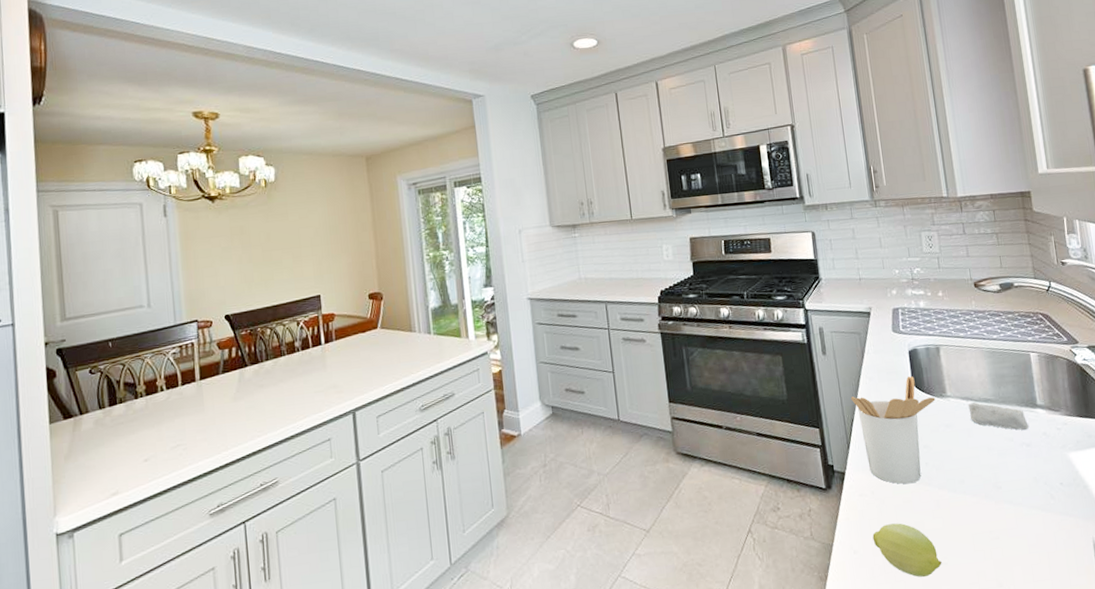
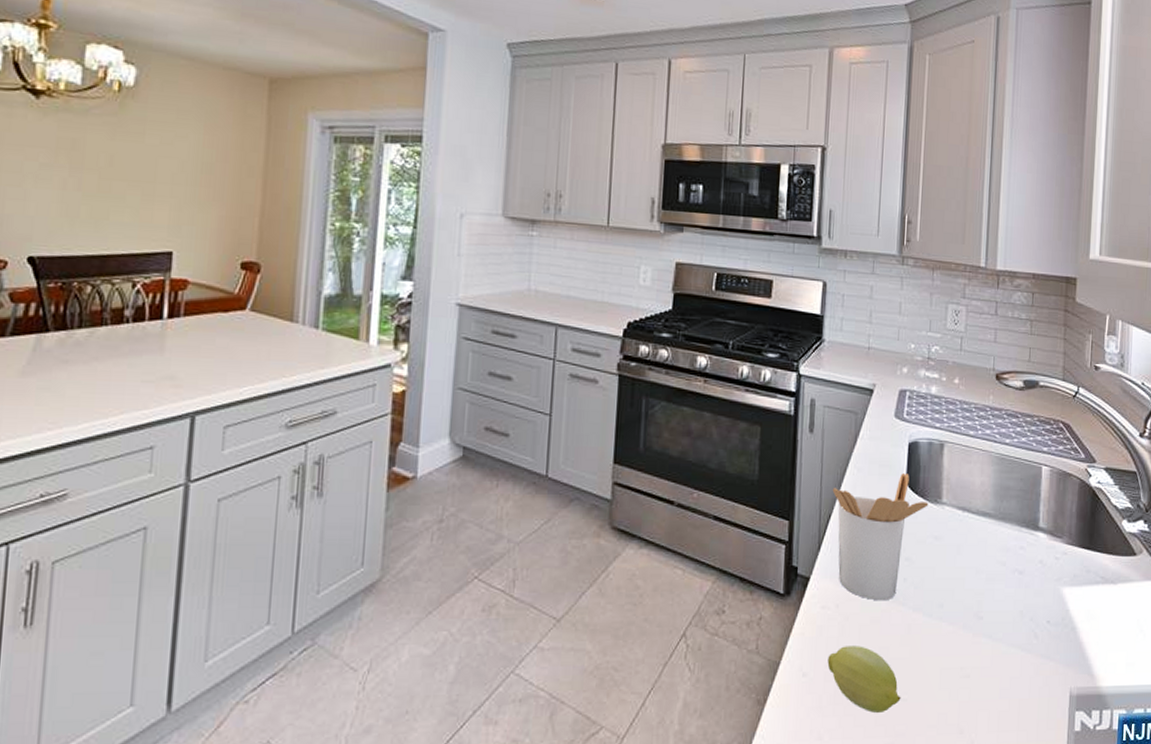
soap bar: present [968,402,1029,431] -> none [963,514,1025,555]

